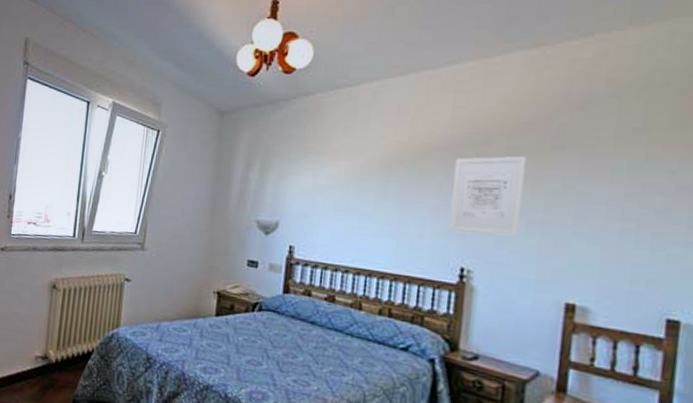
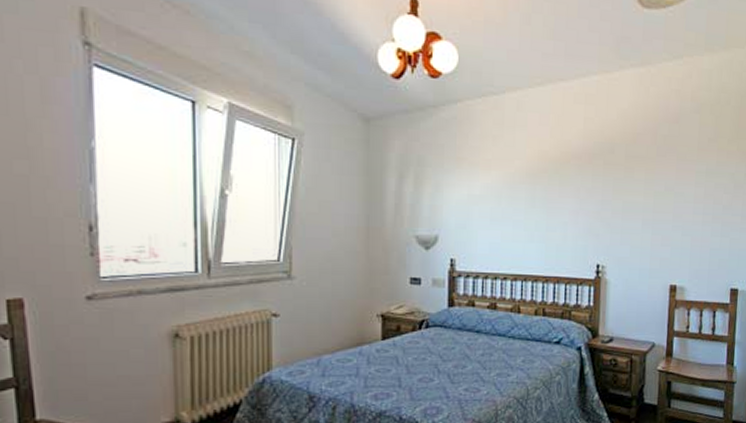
wall art: present [449,155,527,237] -> none [586,163,640,234]

